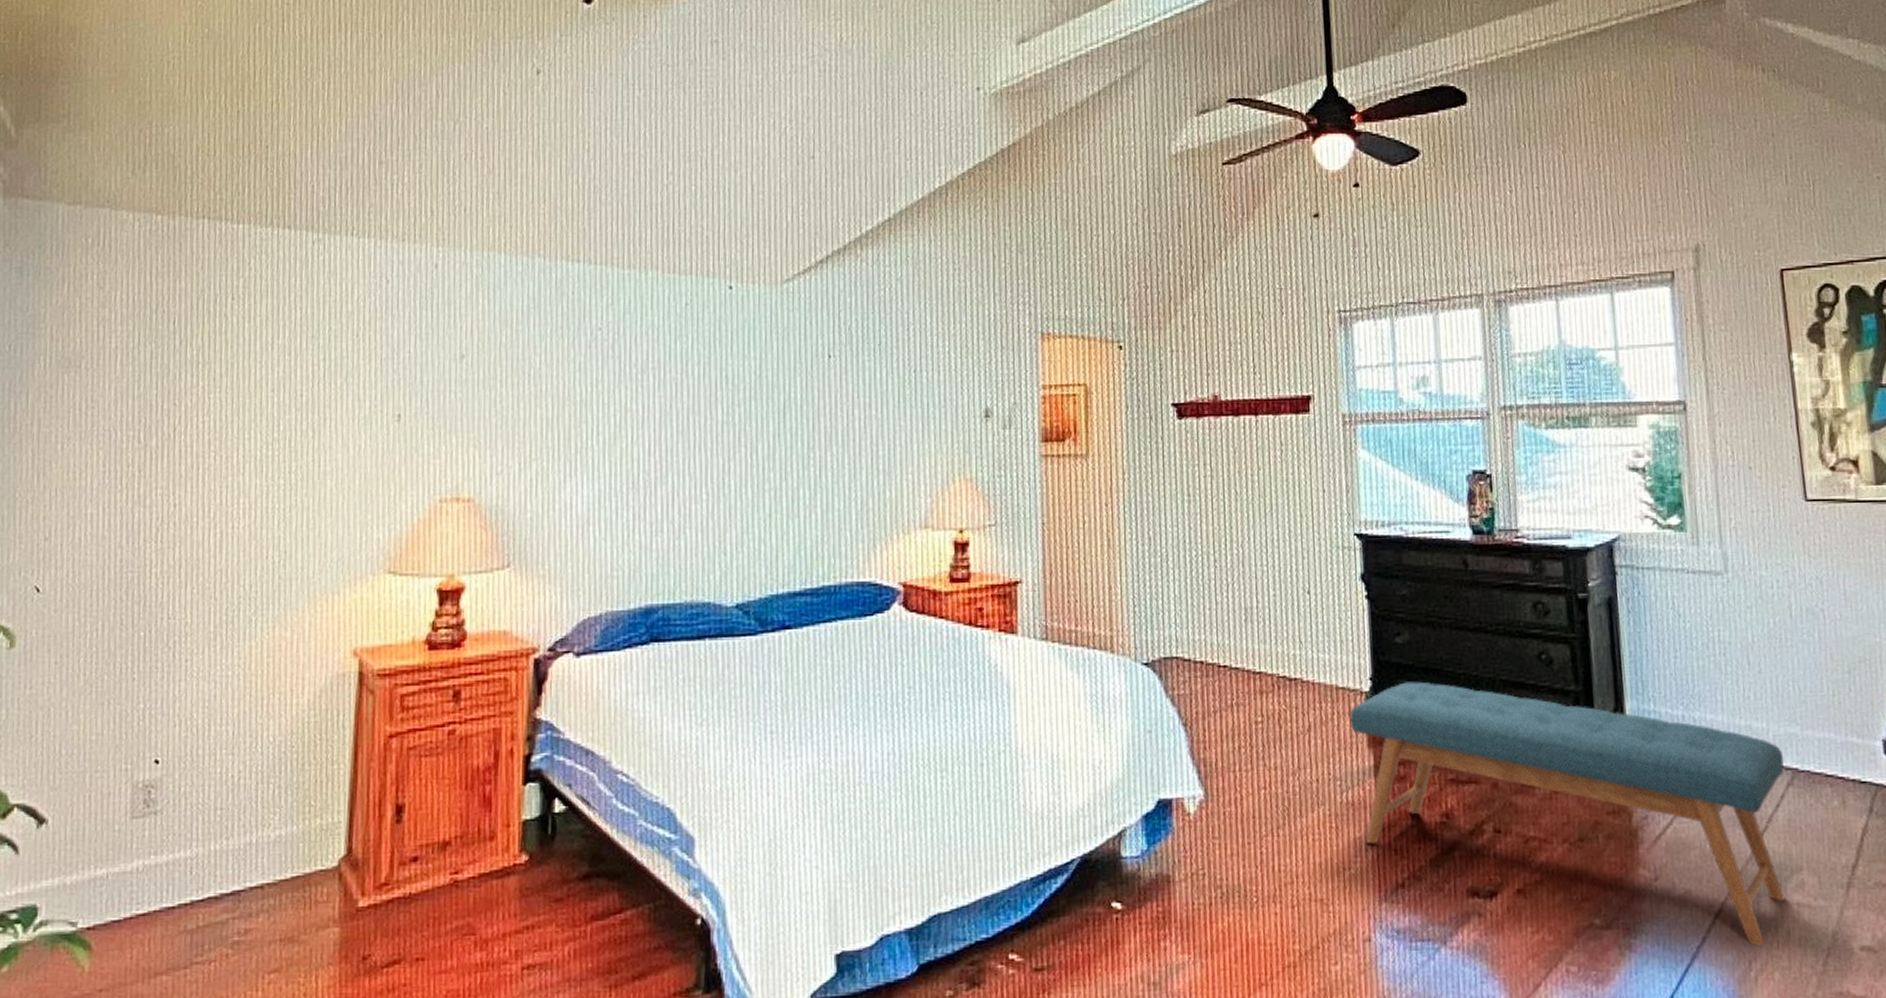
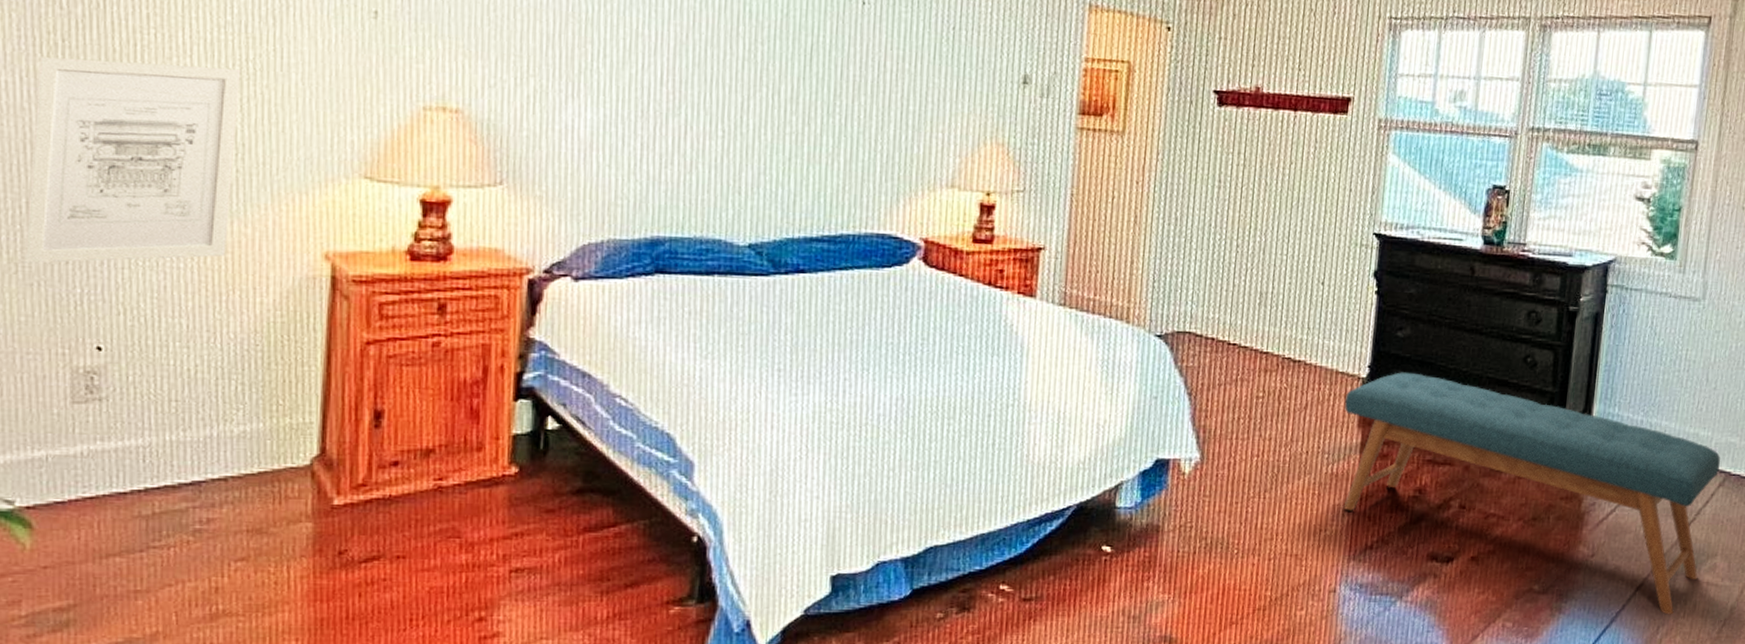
wall art: none [97,481,285,683] -> present [24,57,242,263]

